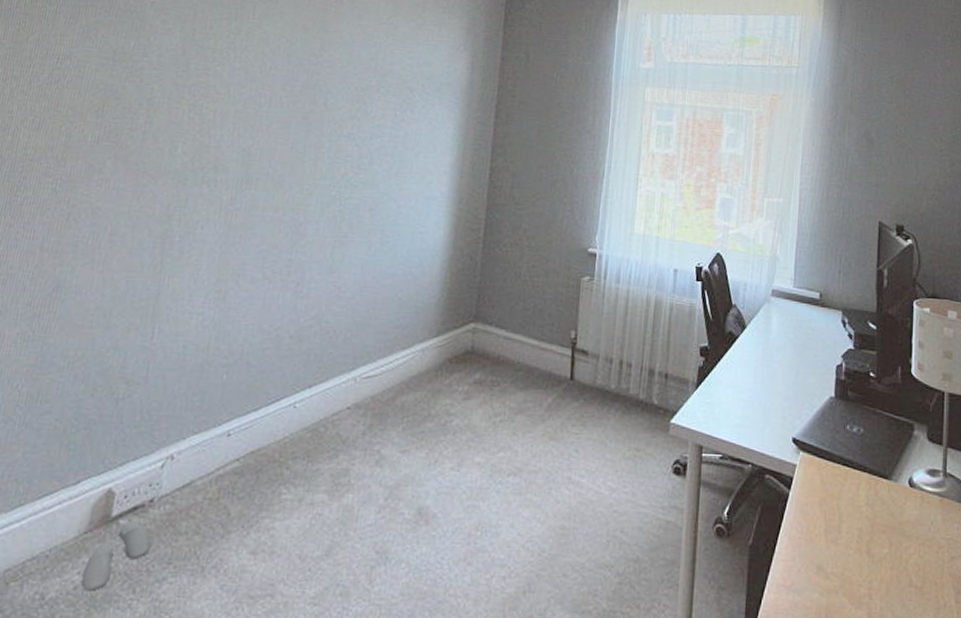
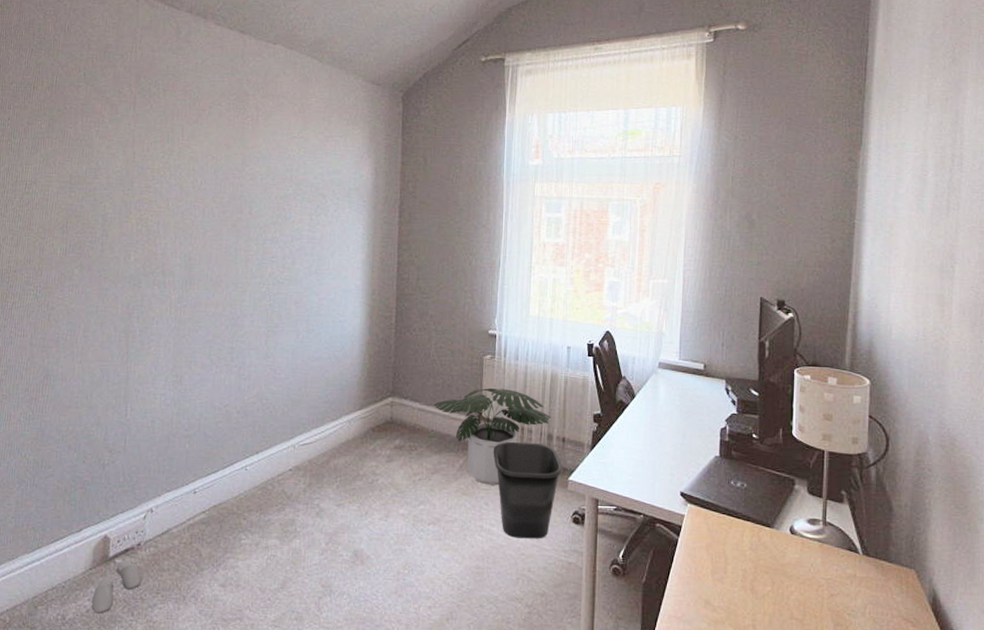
potted plant: none [521,314,654,429] -> present [433,388,551,486]
waste bin: none [586,377,665,493] -> present [493,442,563,539]

